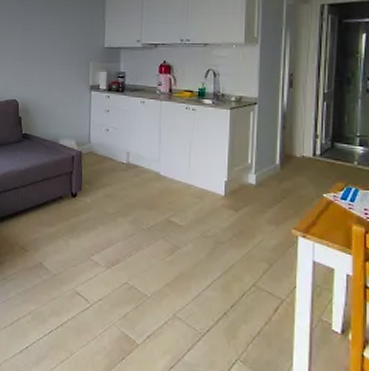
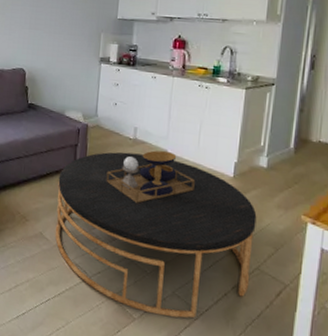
coffee table: none [54,173,250,341] -> present [55,150,257,319]

